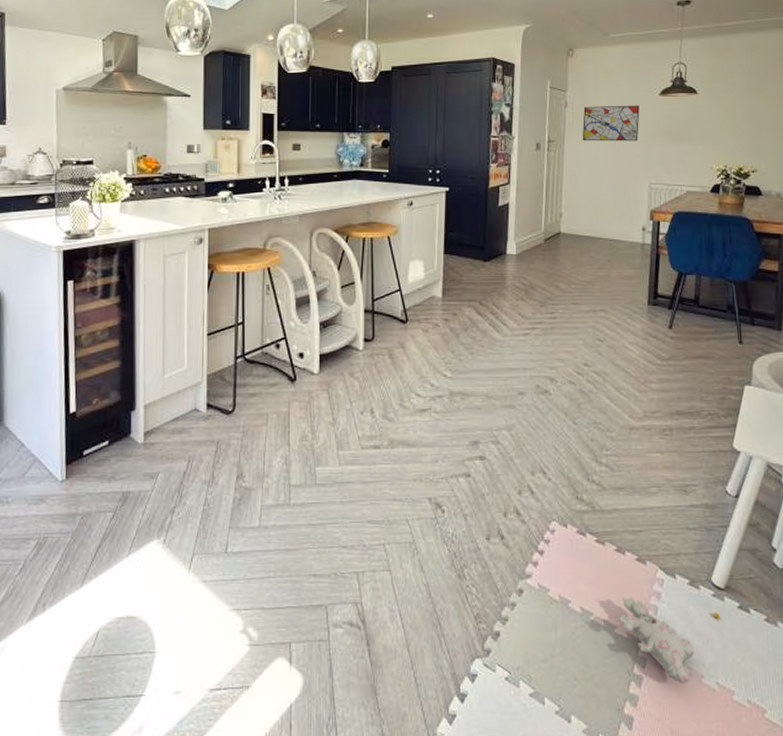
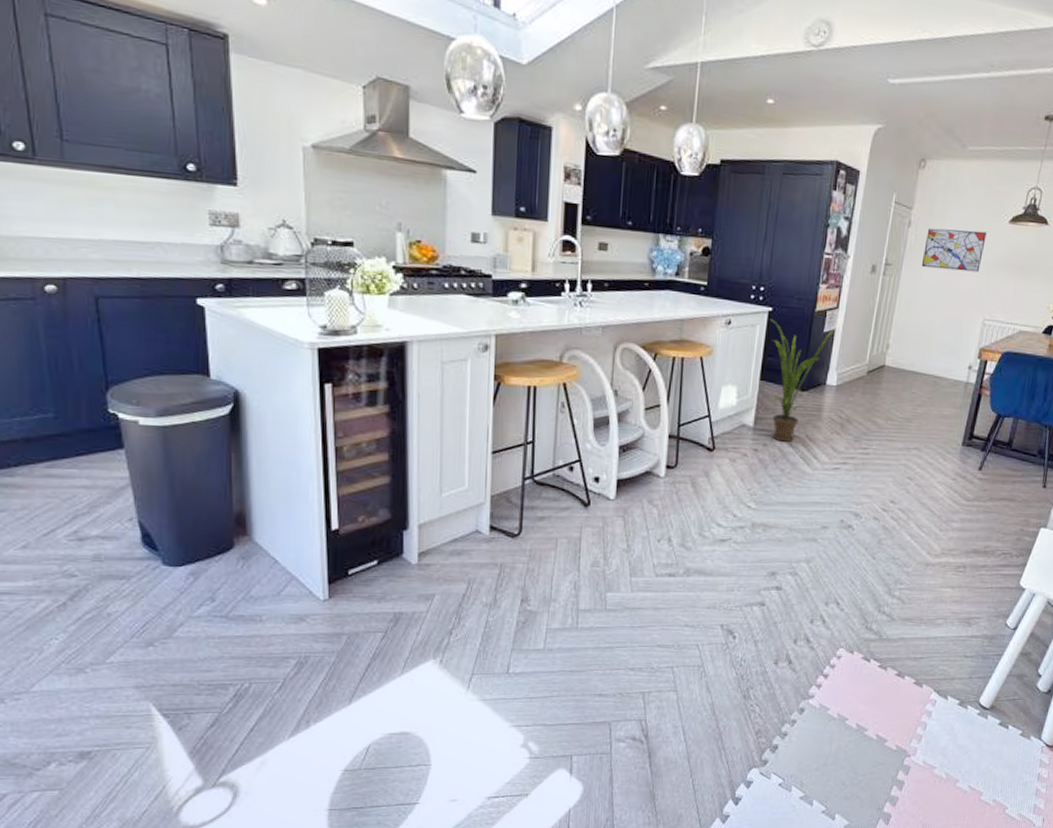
house plant: none [447,198,510,310] -> present [769,319,836,442]
plush toy: present [618,597,721,684] -> none [890,715,982,788]

